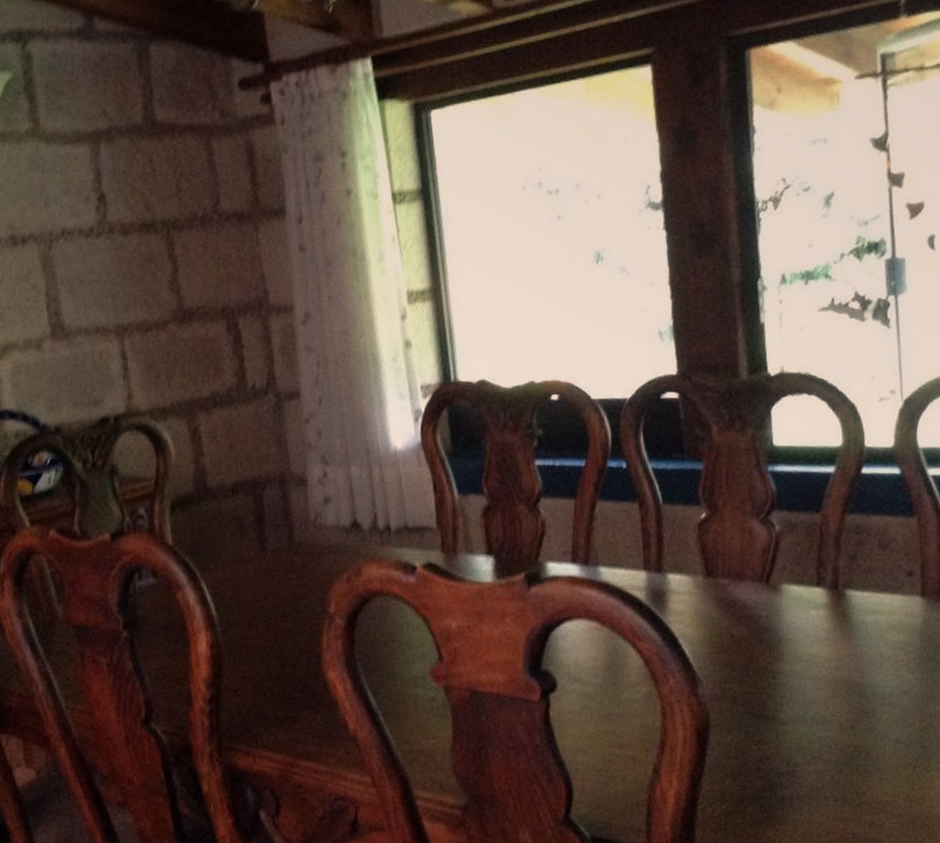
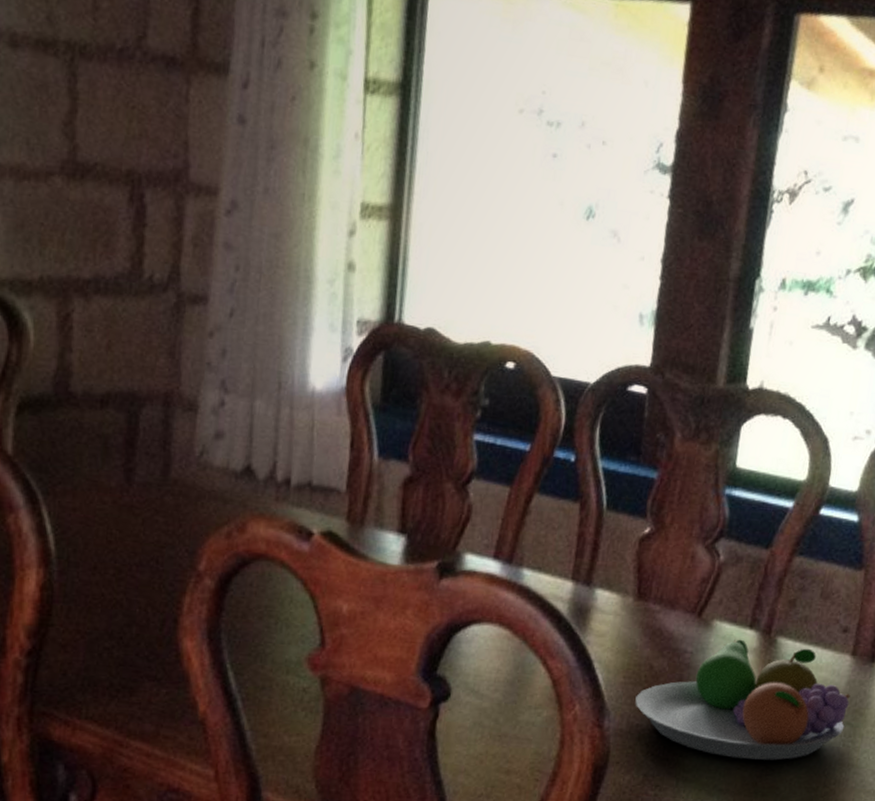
fruit bowl: none [723,596,929,707] -> present [635,639,850,761]

